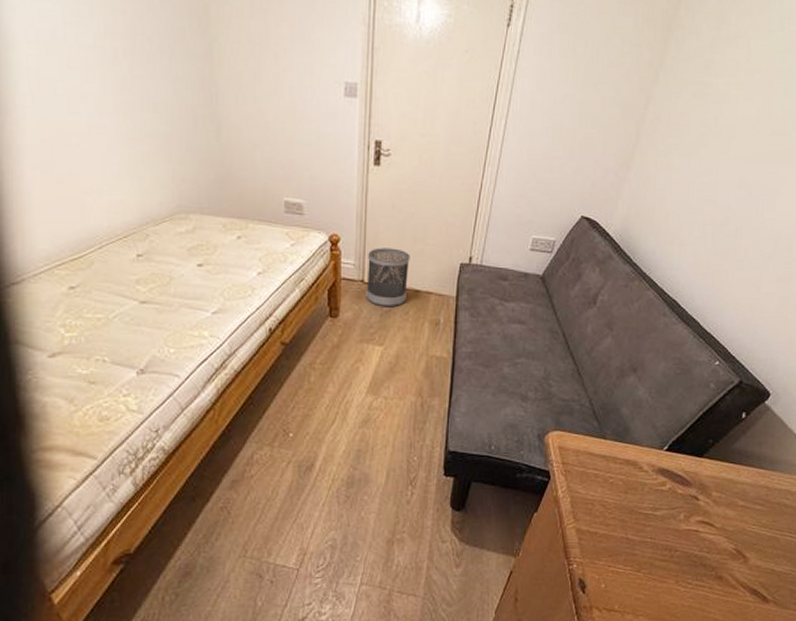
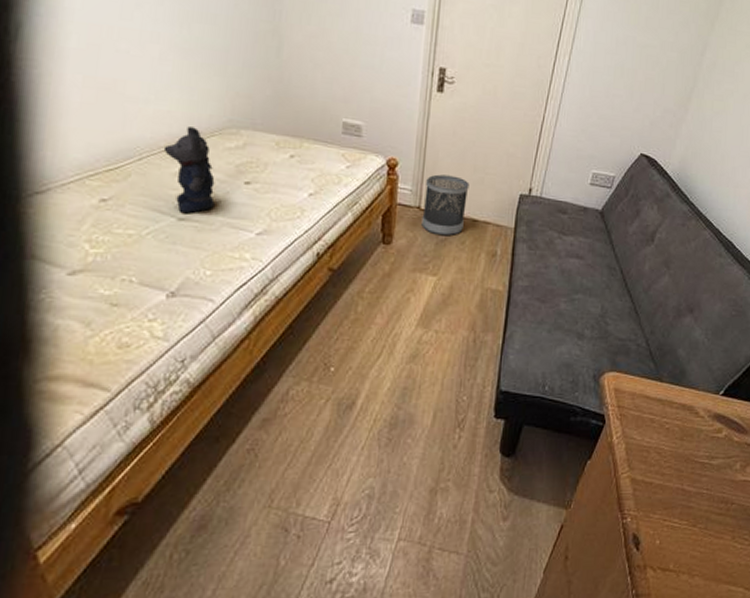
bear: none [120,214,175,297] -> present [163,126,218,214]

